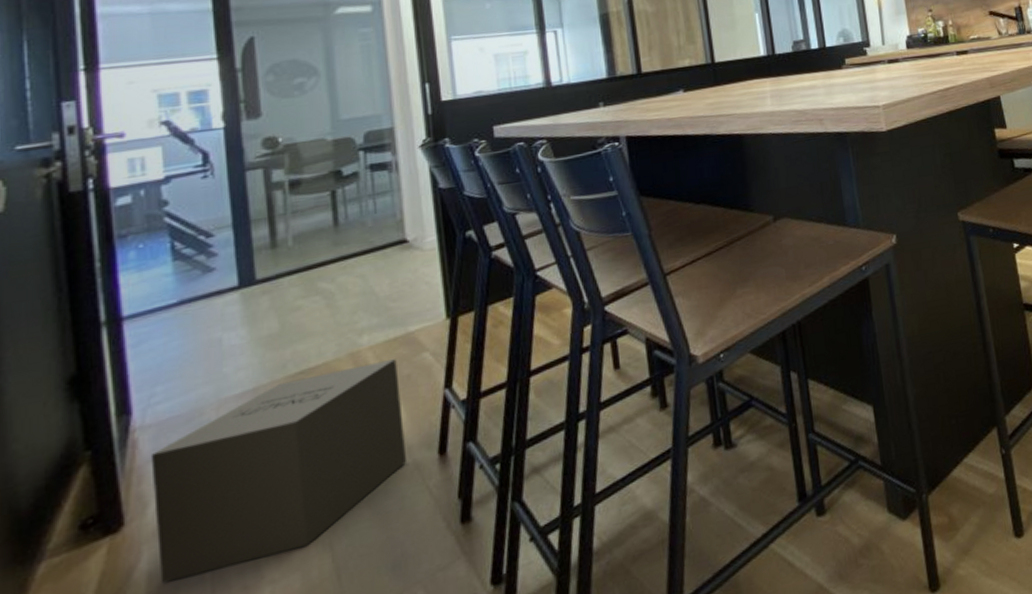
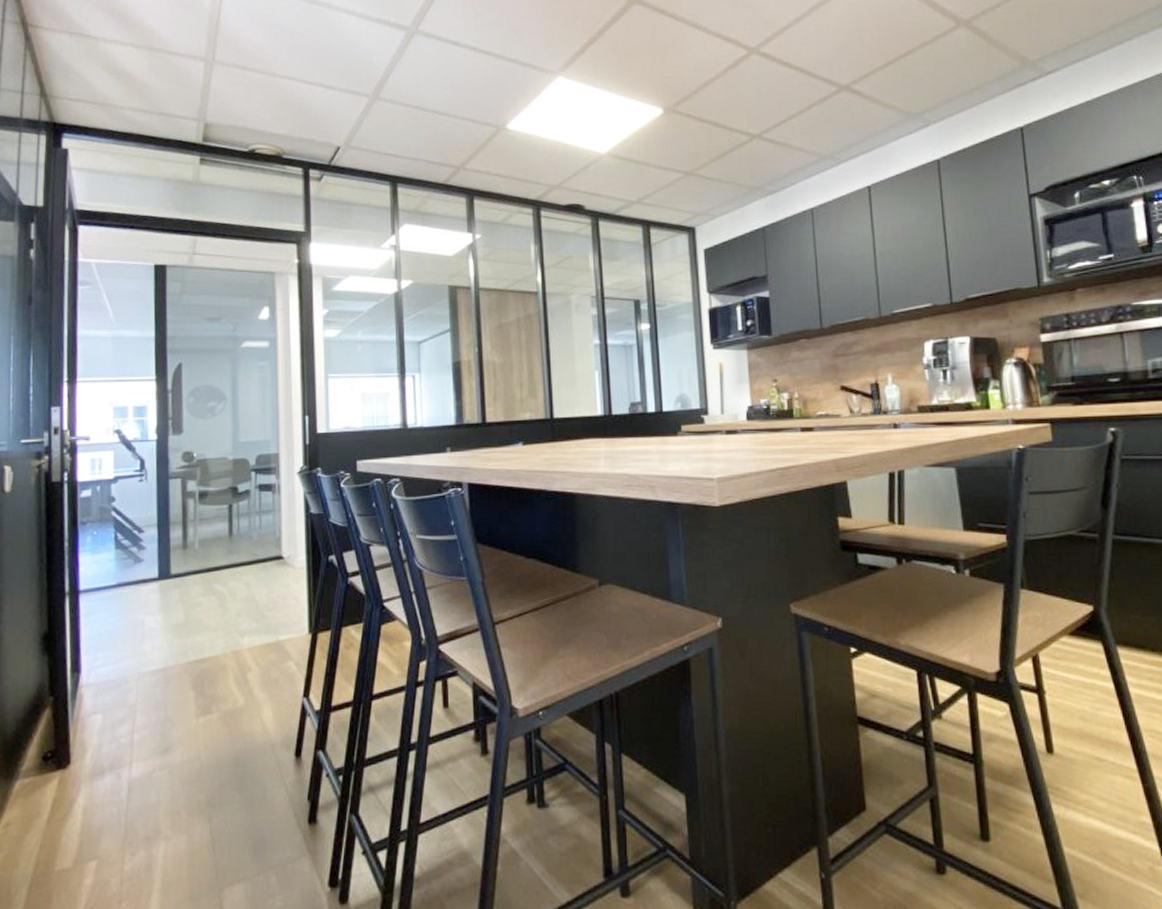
cardboard box: present [150,359,408,583] -> none [91,663,271,819]

